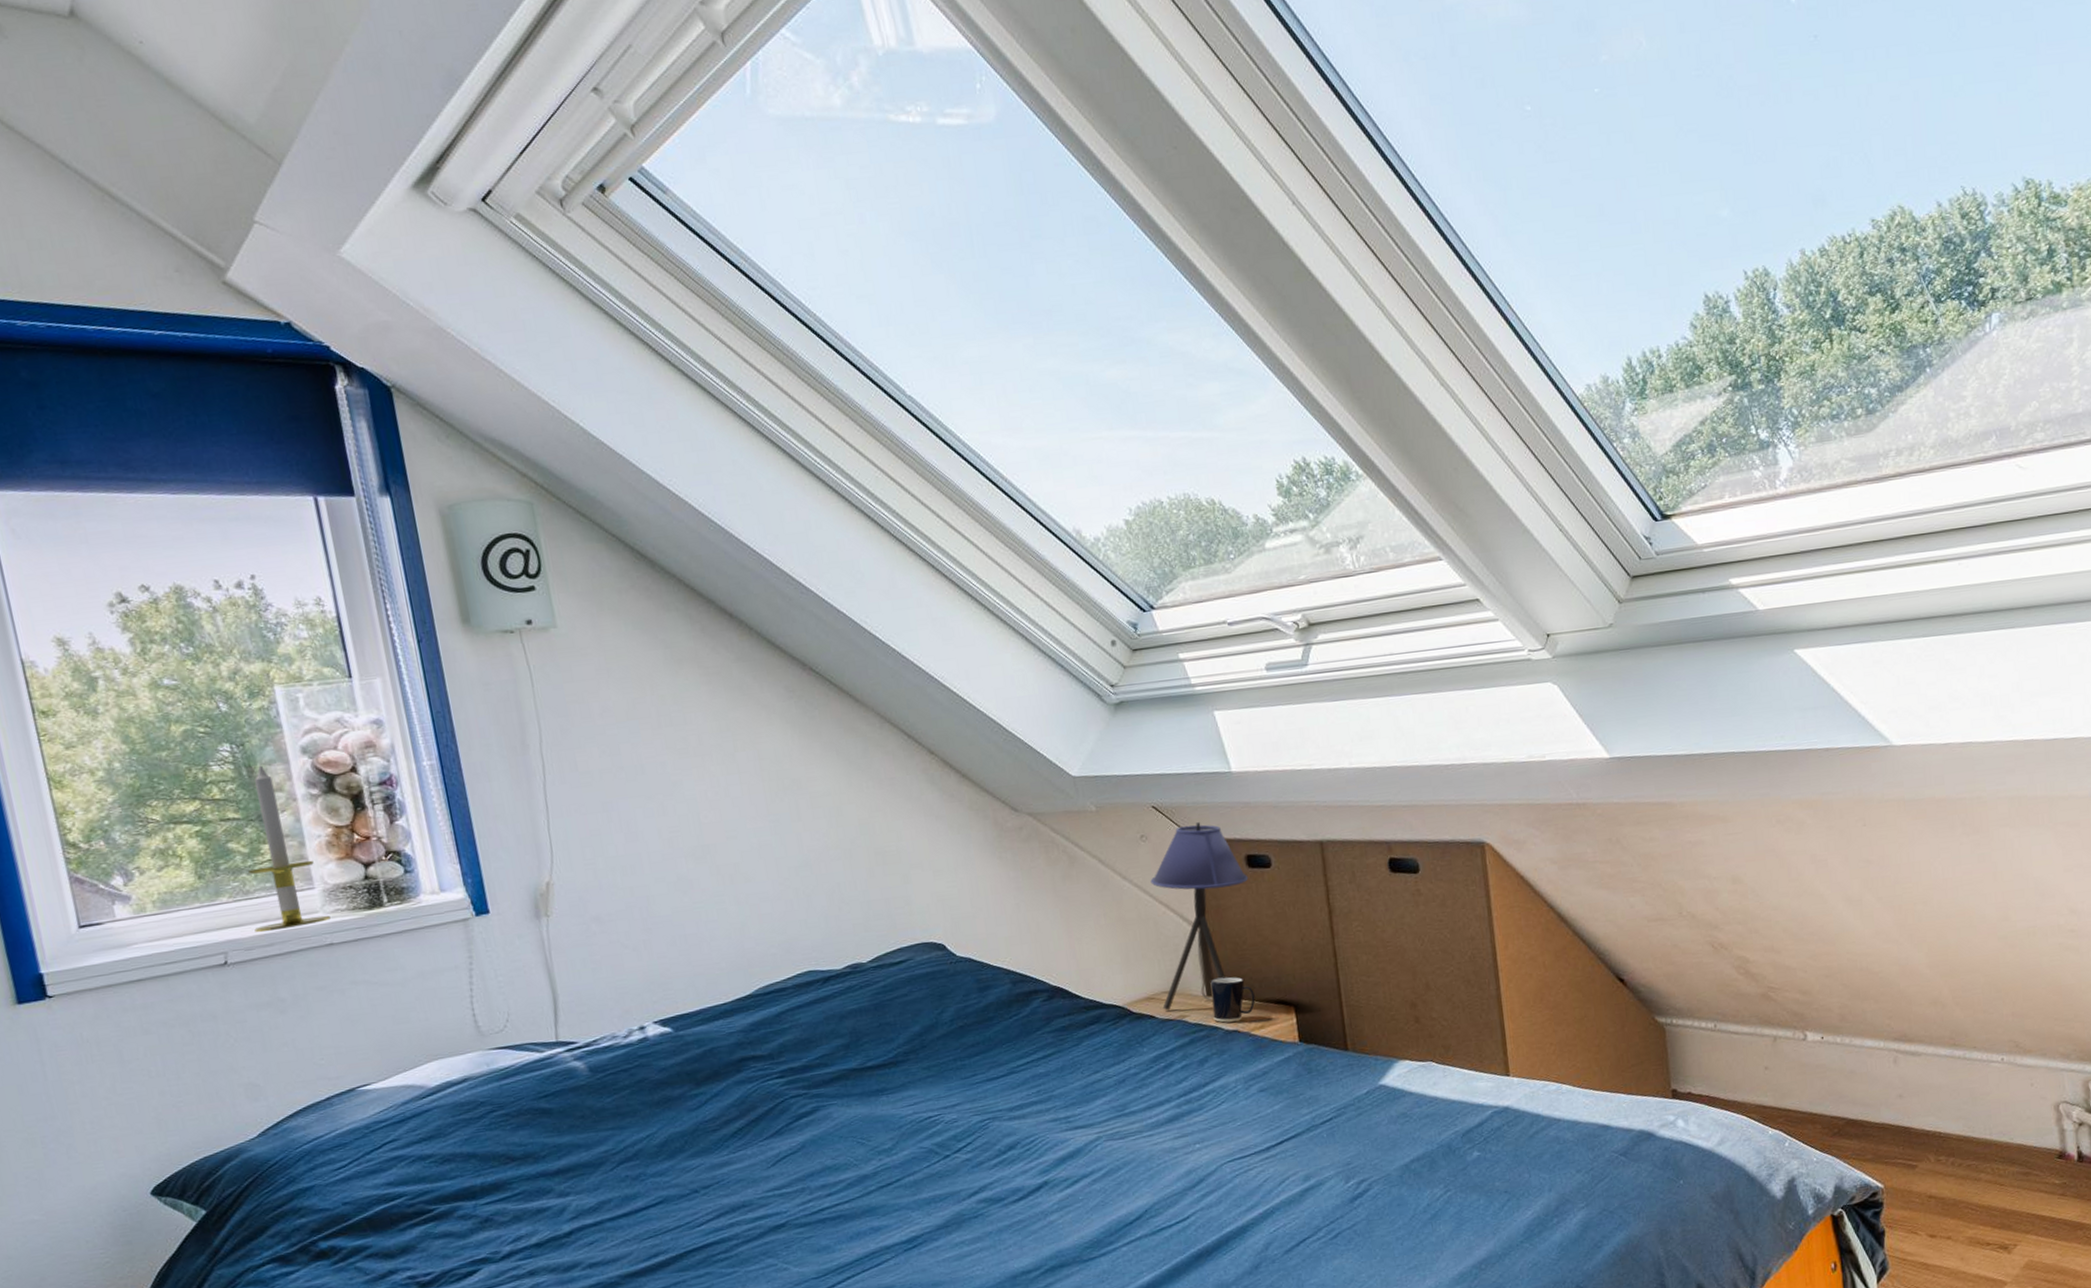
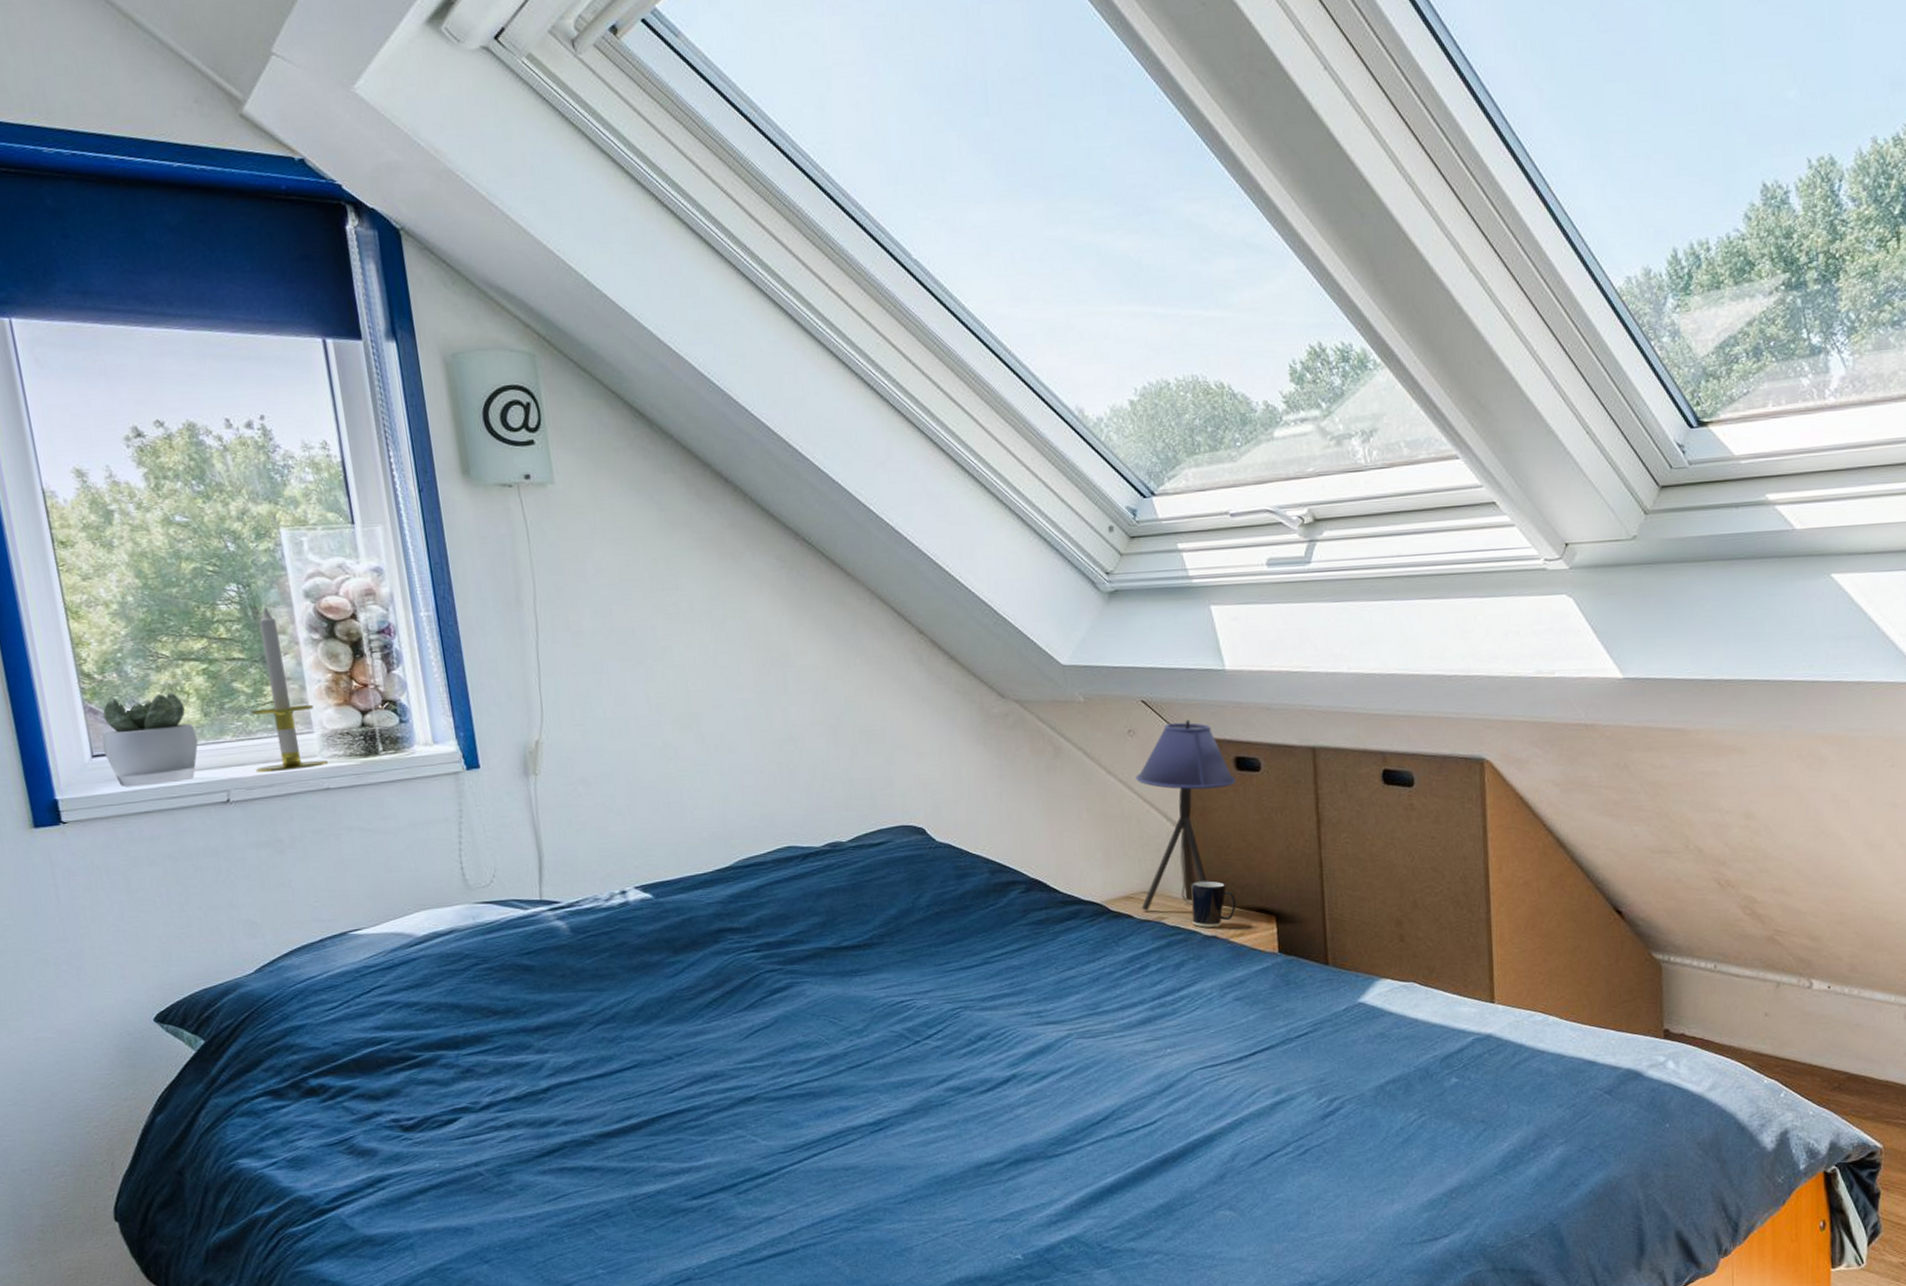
succulent plant: none [89,857,193,957] -> present [102,692,199,787]

